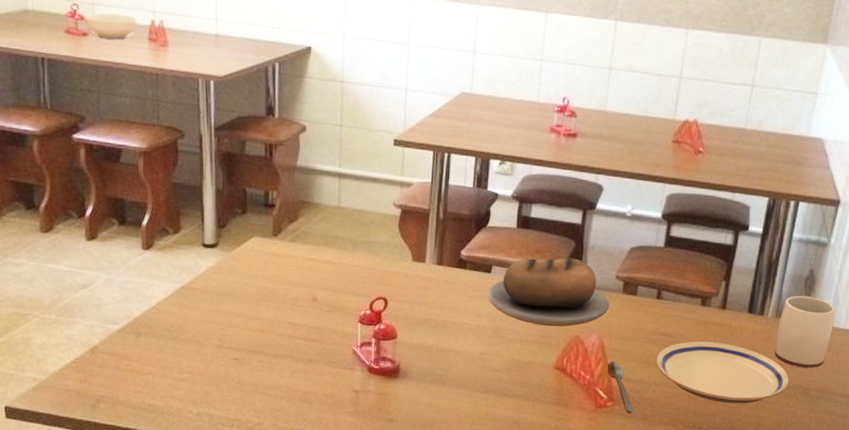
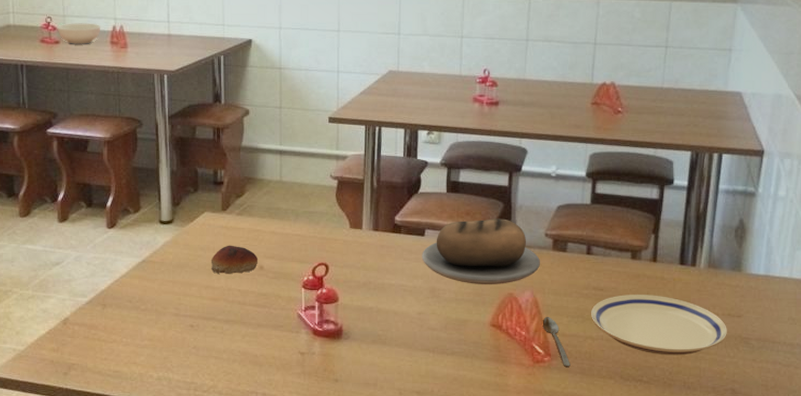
bread roll: none [259,273,312,306] -> present [210,245,259,275]
mug: present [775,295,835,368] -> none [711,245,769,317]

